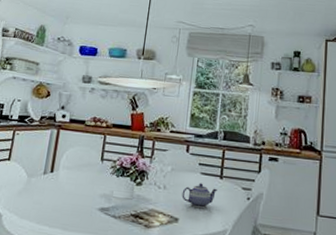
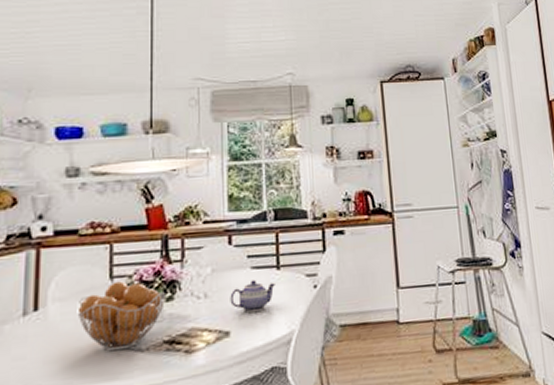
fruit basket: none [77,163,137,214] -> present [77,281,166,352]

